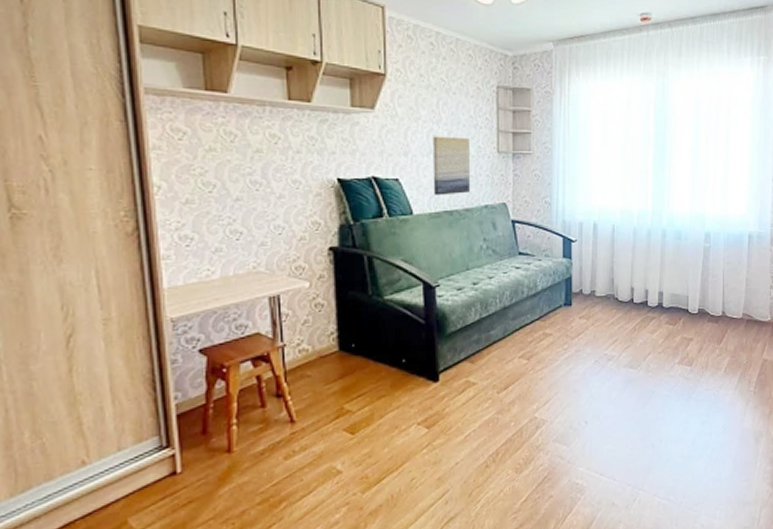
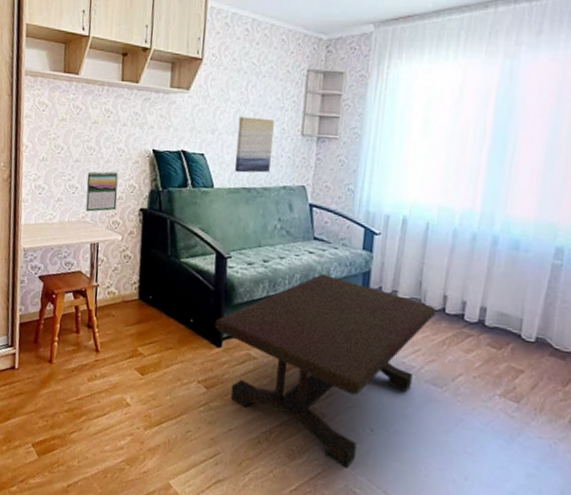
calendar: none [254,207,299,260] -> present [85,171,118,212]
coffee table: none [429,287,627,465] -> present [215,274,437,469]

